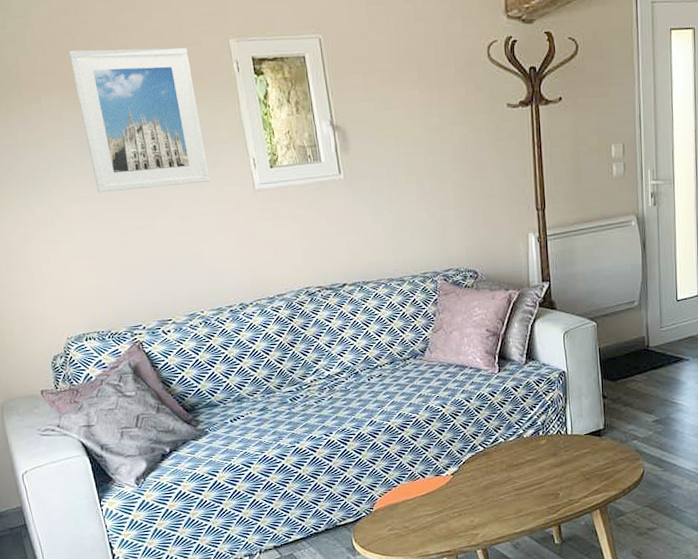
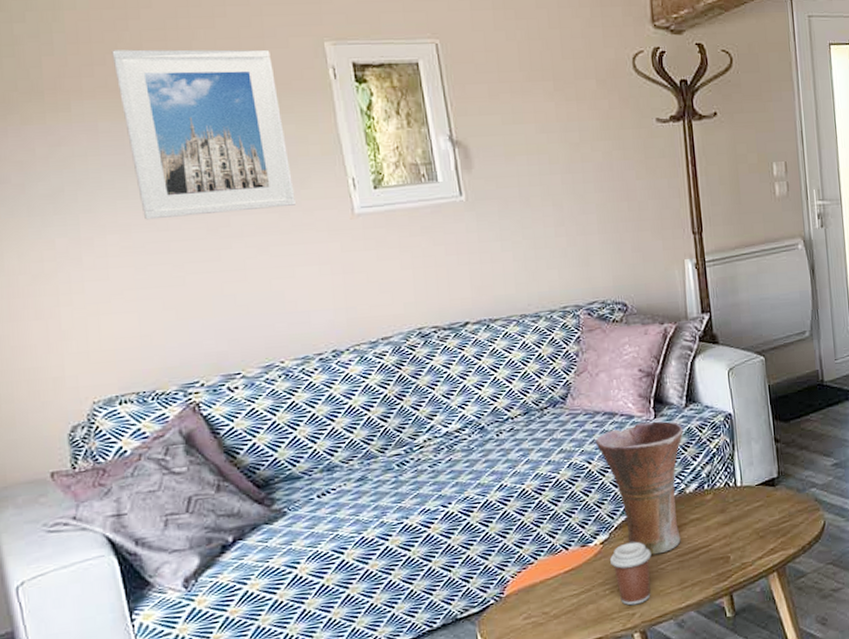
vase: none [448,375,523,487] -> present [595,421,684,555]
coffee cup: none [459,475,493,527] -> present [610,541,652,606]

